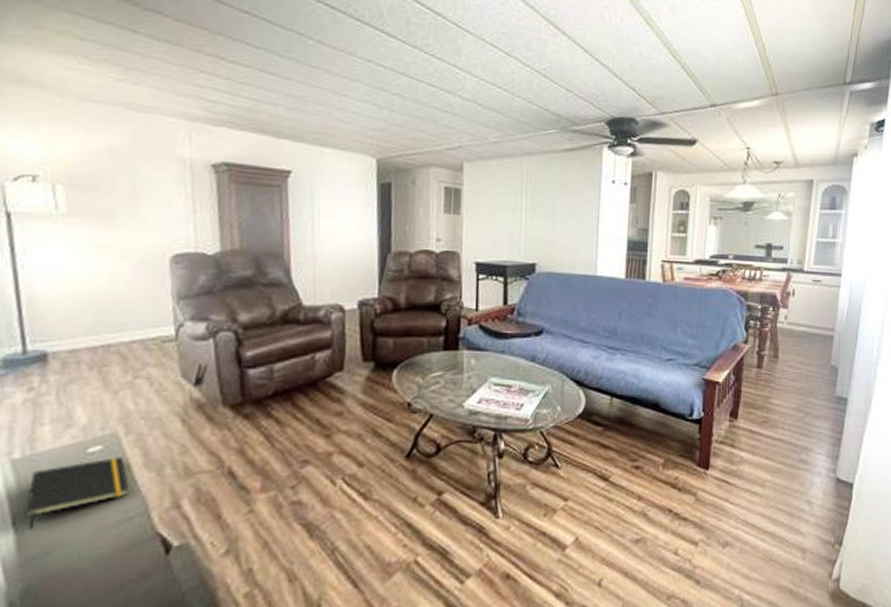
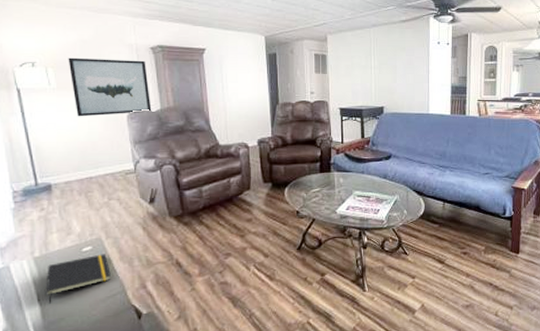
wall art: none [87,171,208,258] -> present [68,57,152,117]

